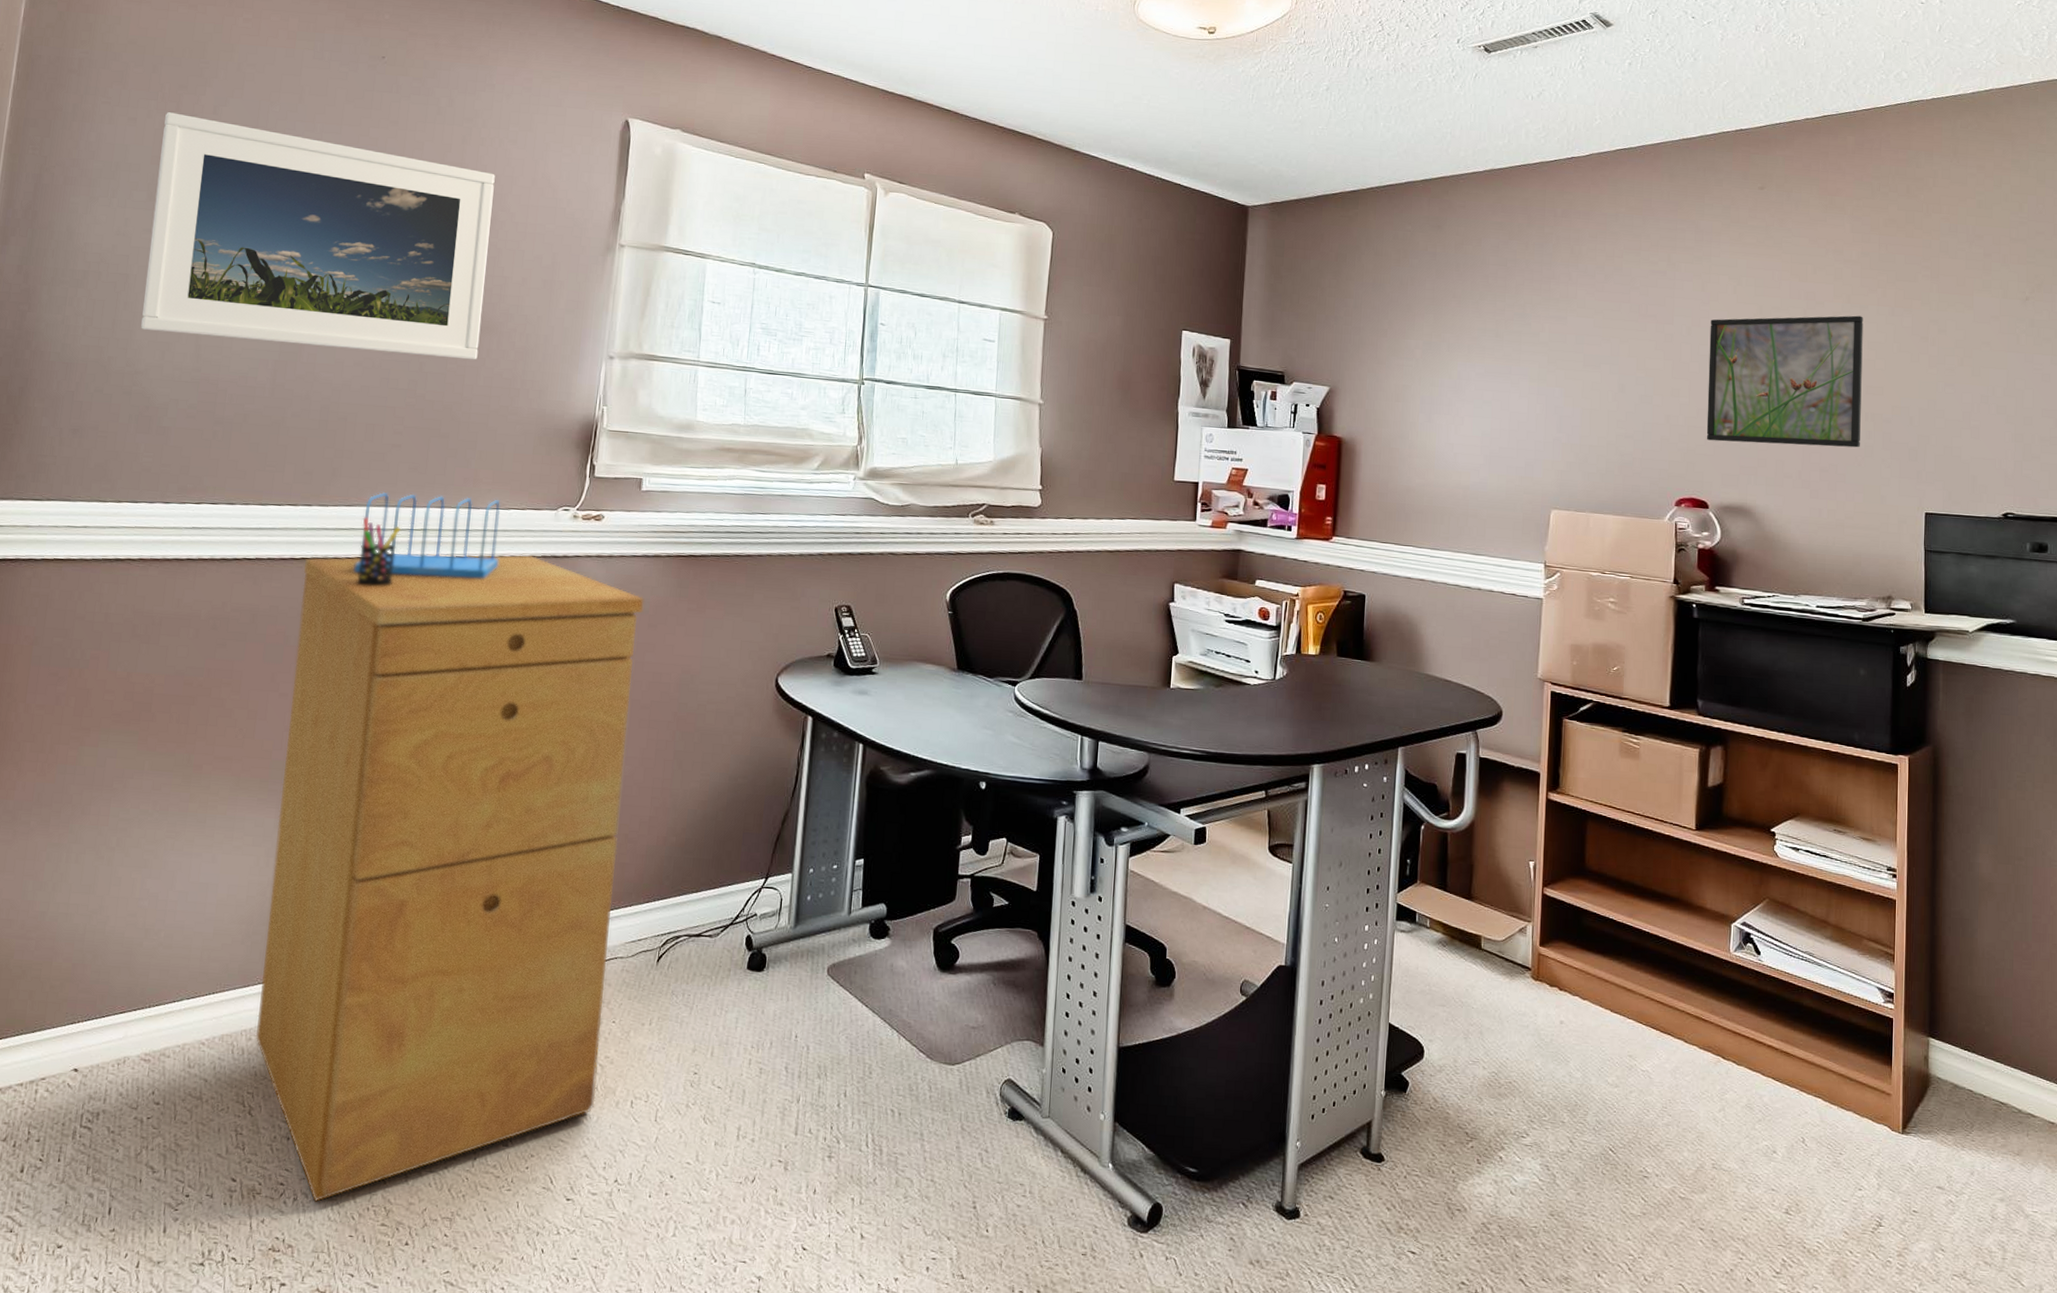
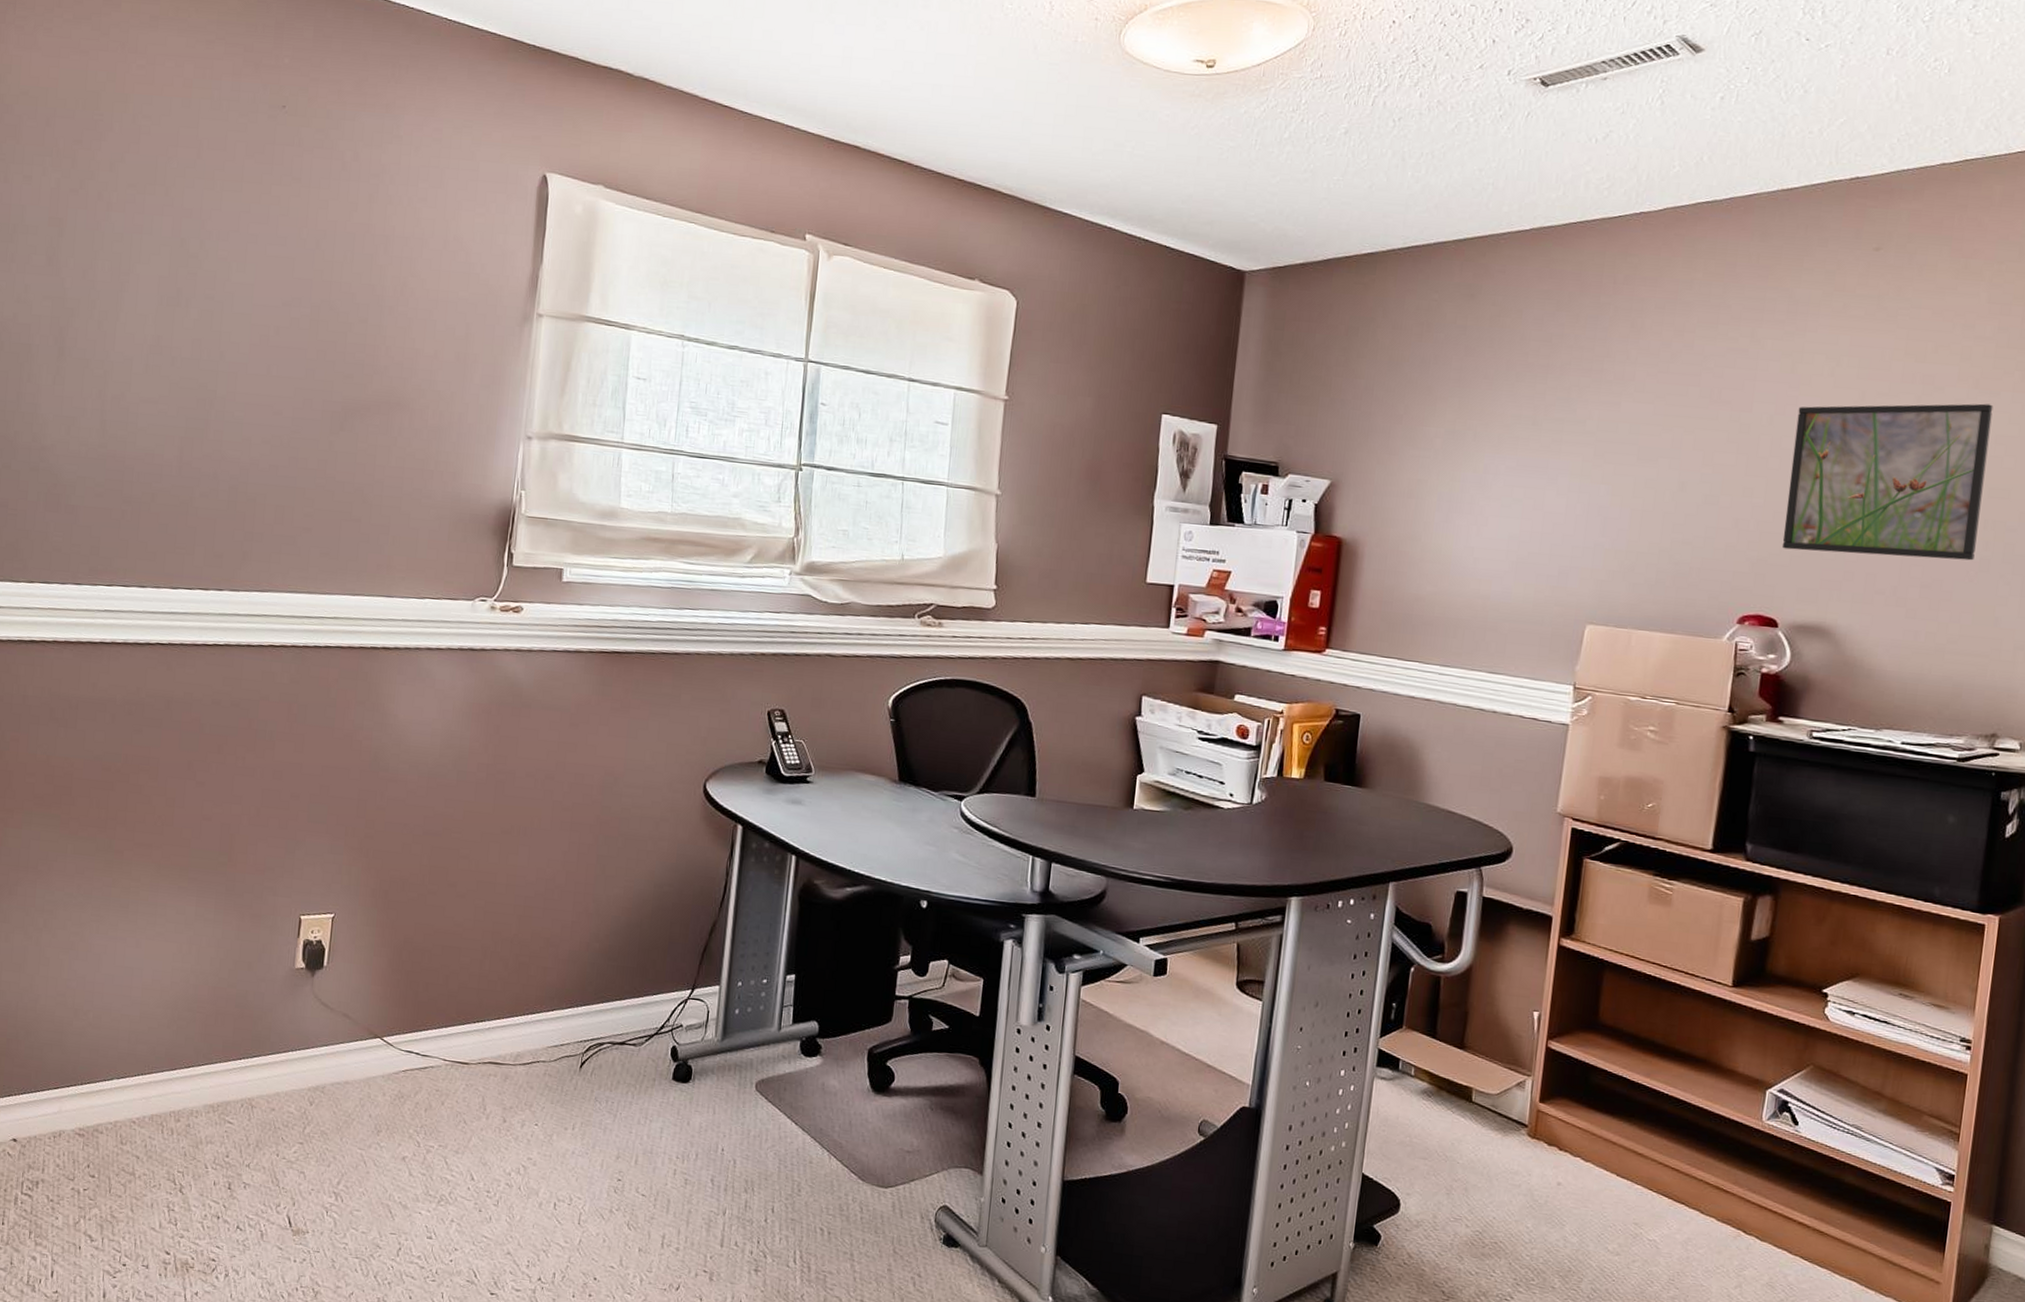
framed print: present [141,112,495,360] -> none [45,169,404,439]
filing cabinet: present [255,555,644,1202] -> none [183,644,566,1279]
file sorter: present [353,491,500,579] -> none [266,577,415,671]
pen holder: present [357,517,401,587] -> none [270,603,313,676]

